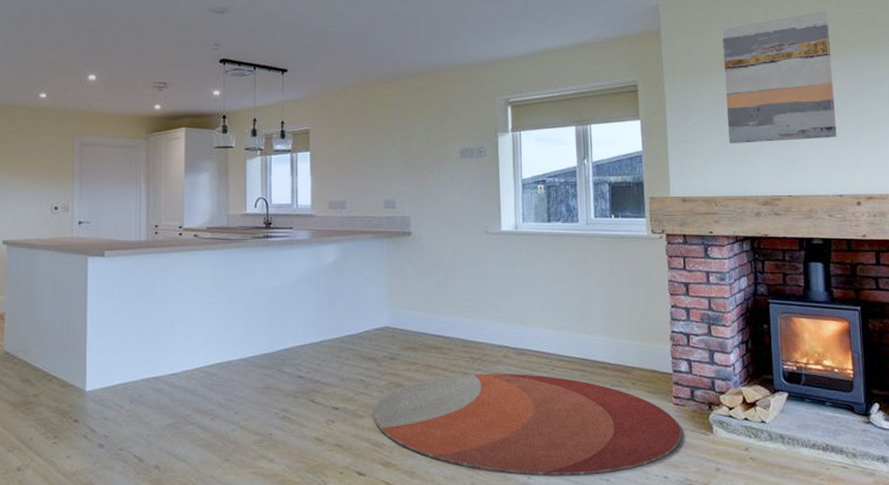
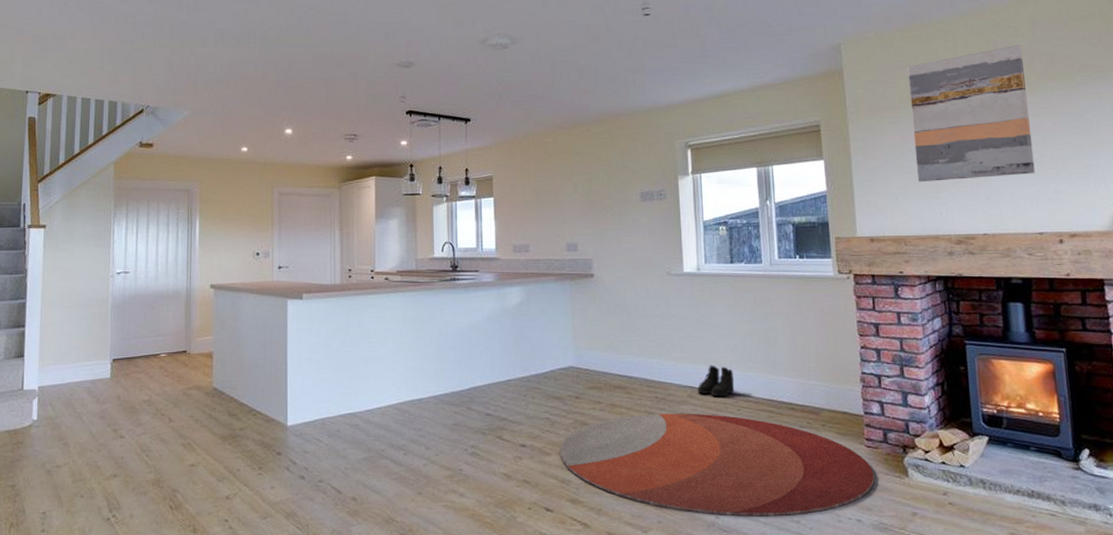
boots: none [513,324,548,357] -> present [697,365,734,397]

